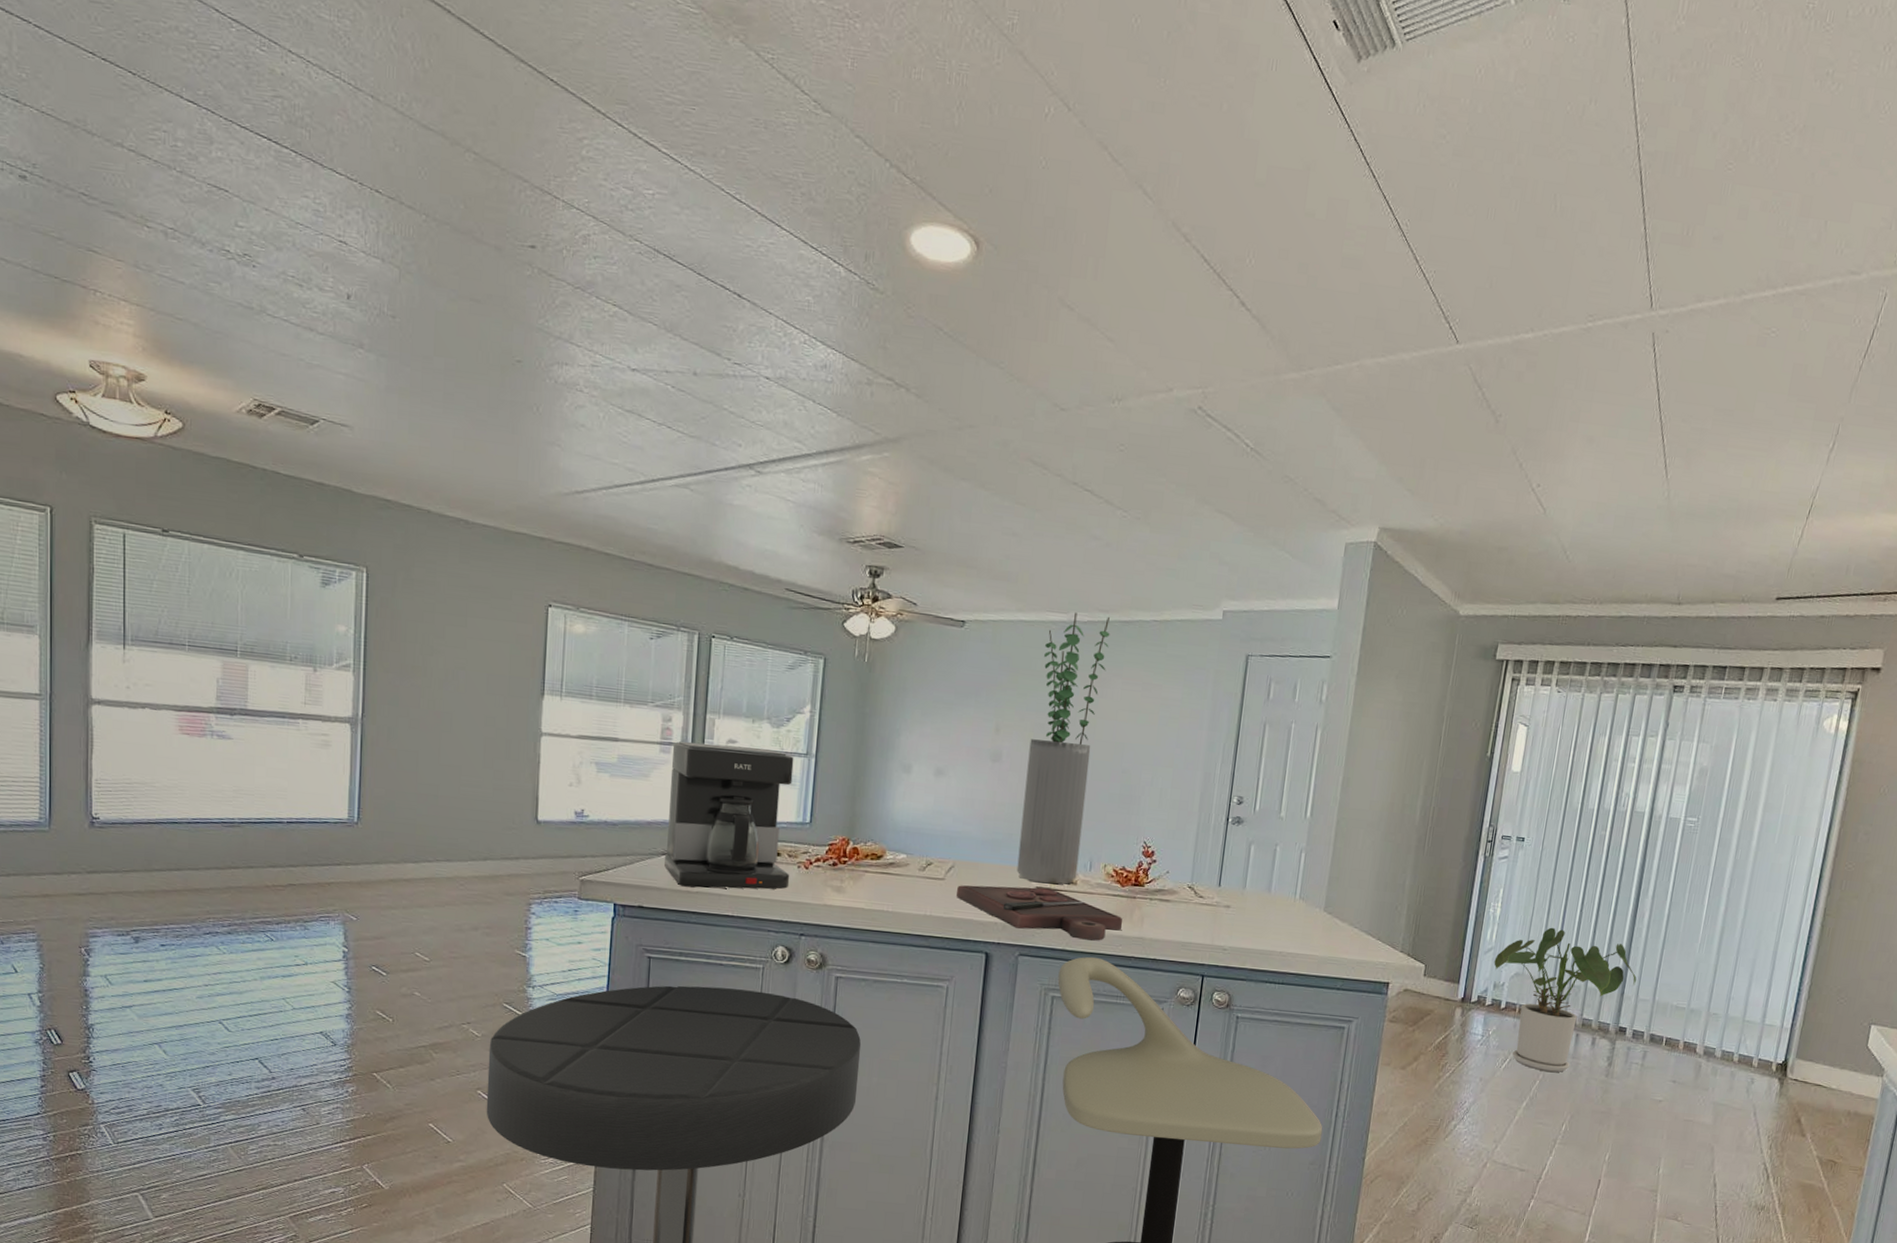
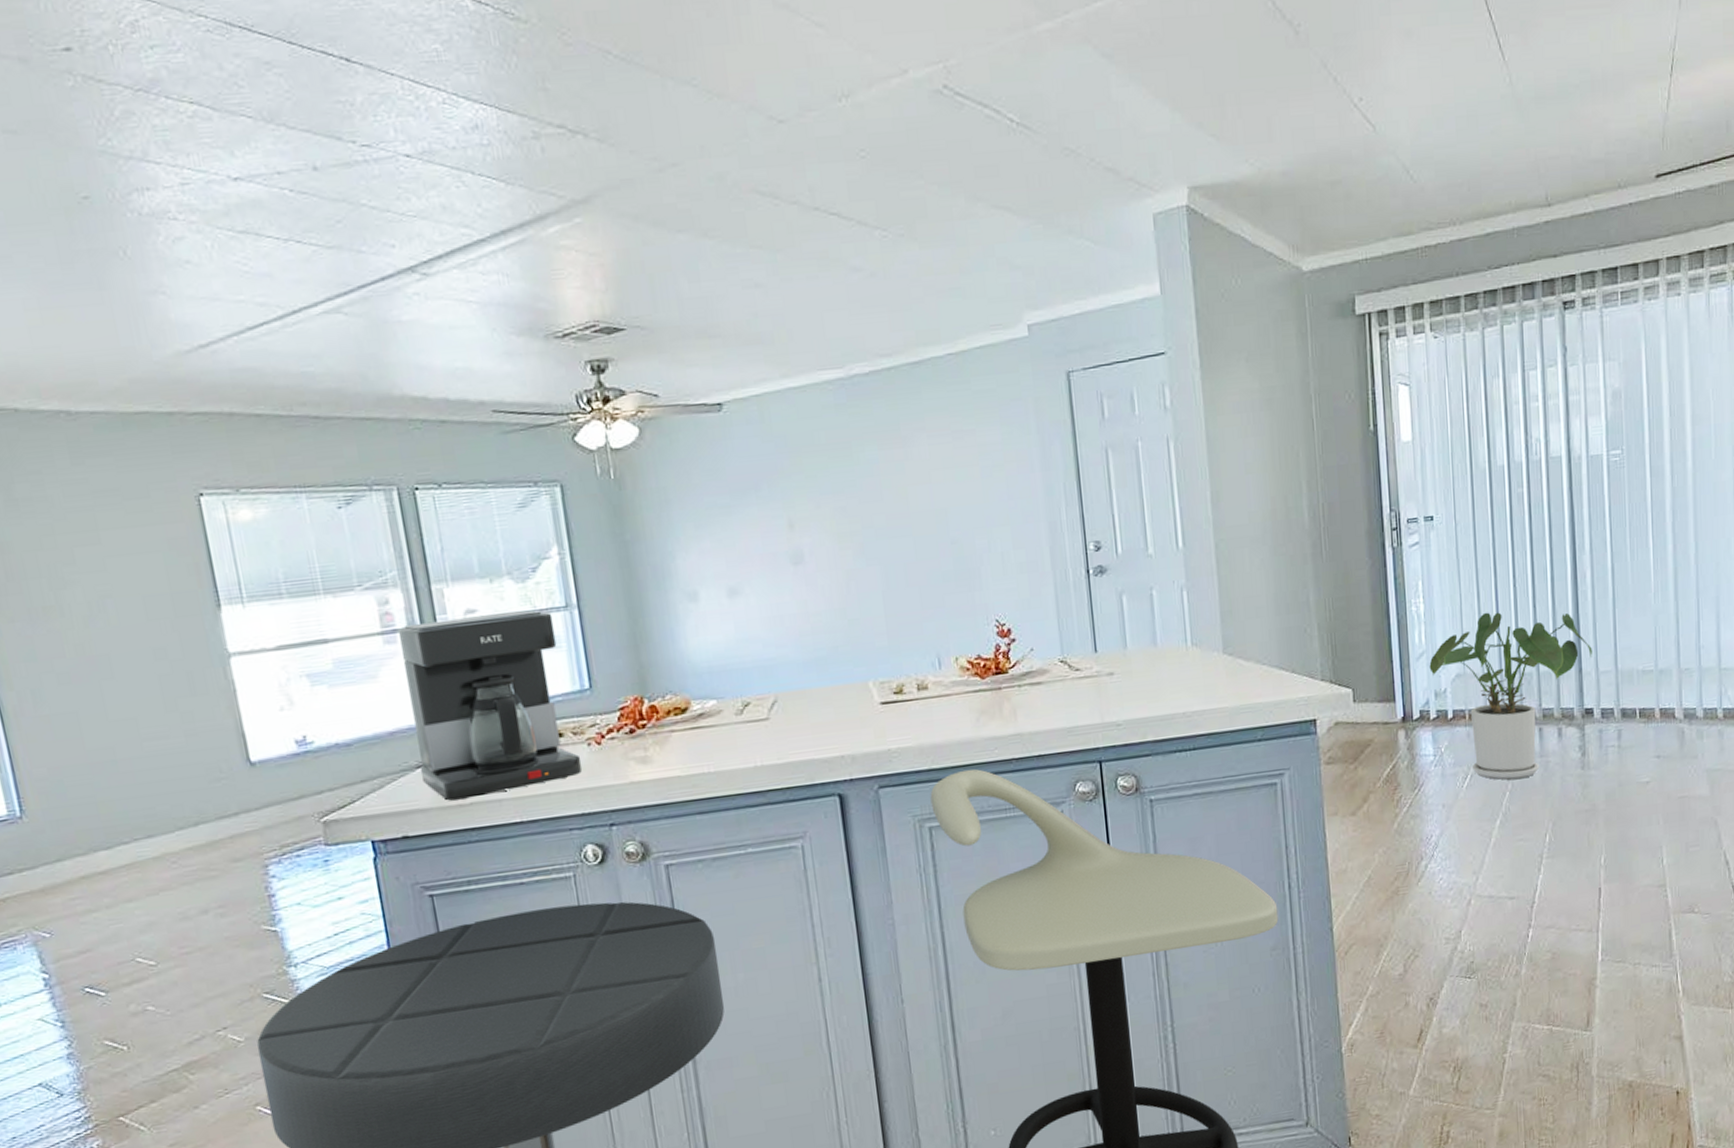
cutting board: present [957,885,1122,942] -> none [787,700,992,758]
vase: present [1016,612,1110,885] -> none [825,360,926,698]

